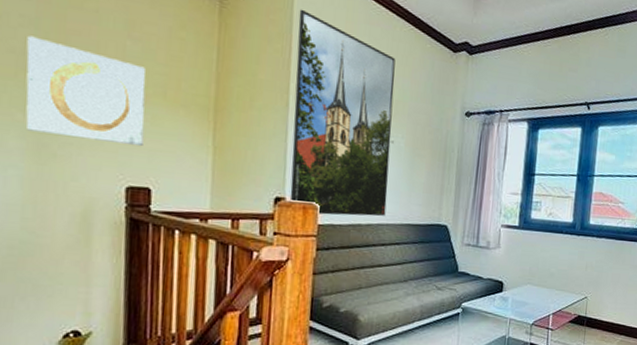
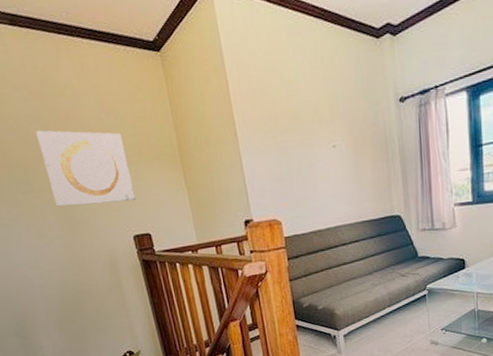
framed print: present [289,9,396,217] -> none [226,40,341,228]

